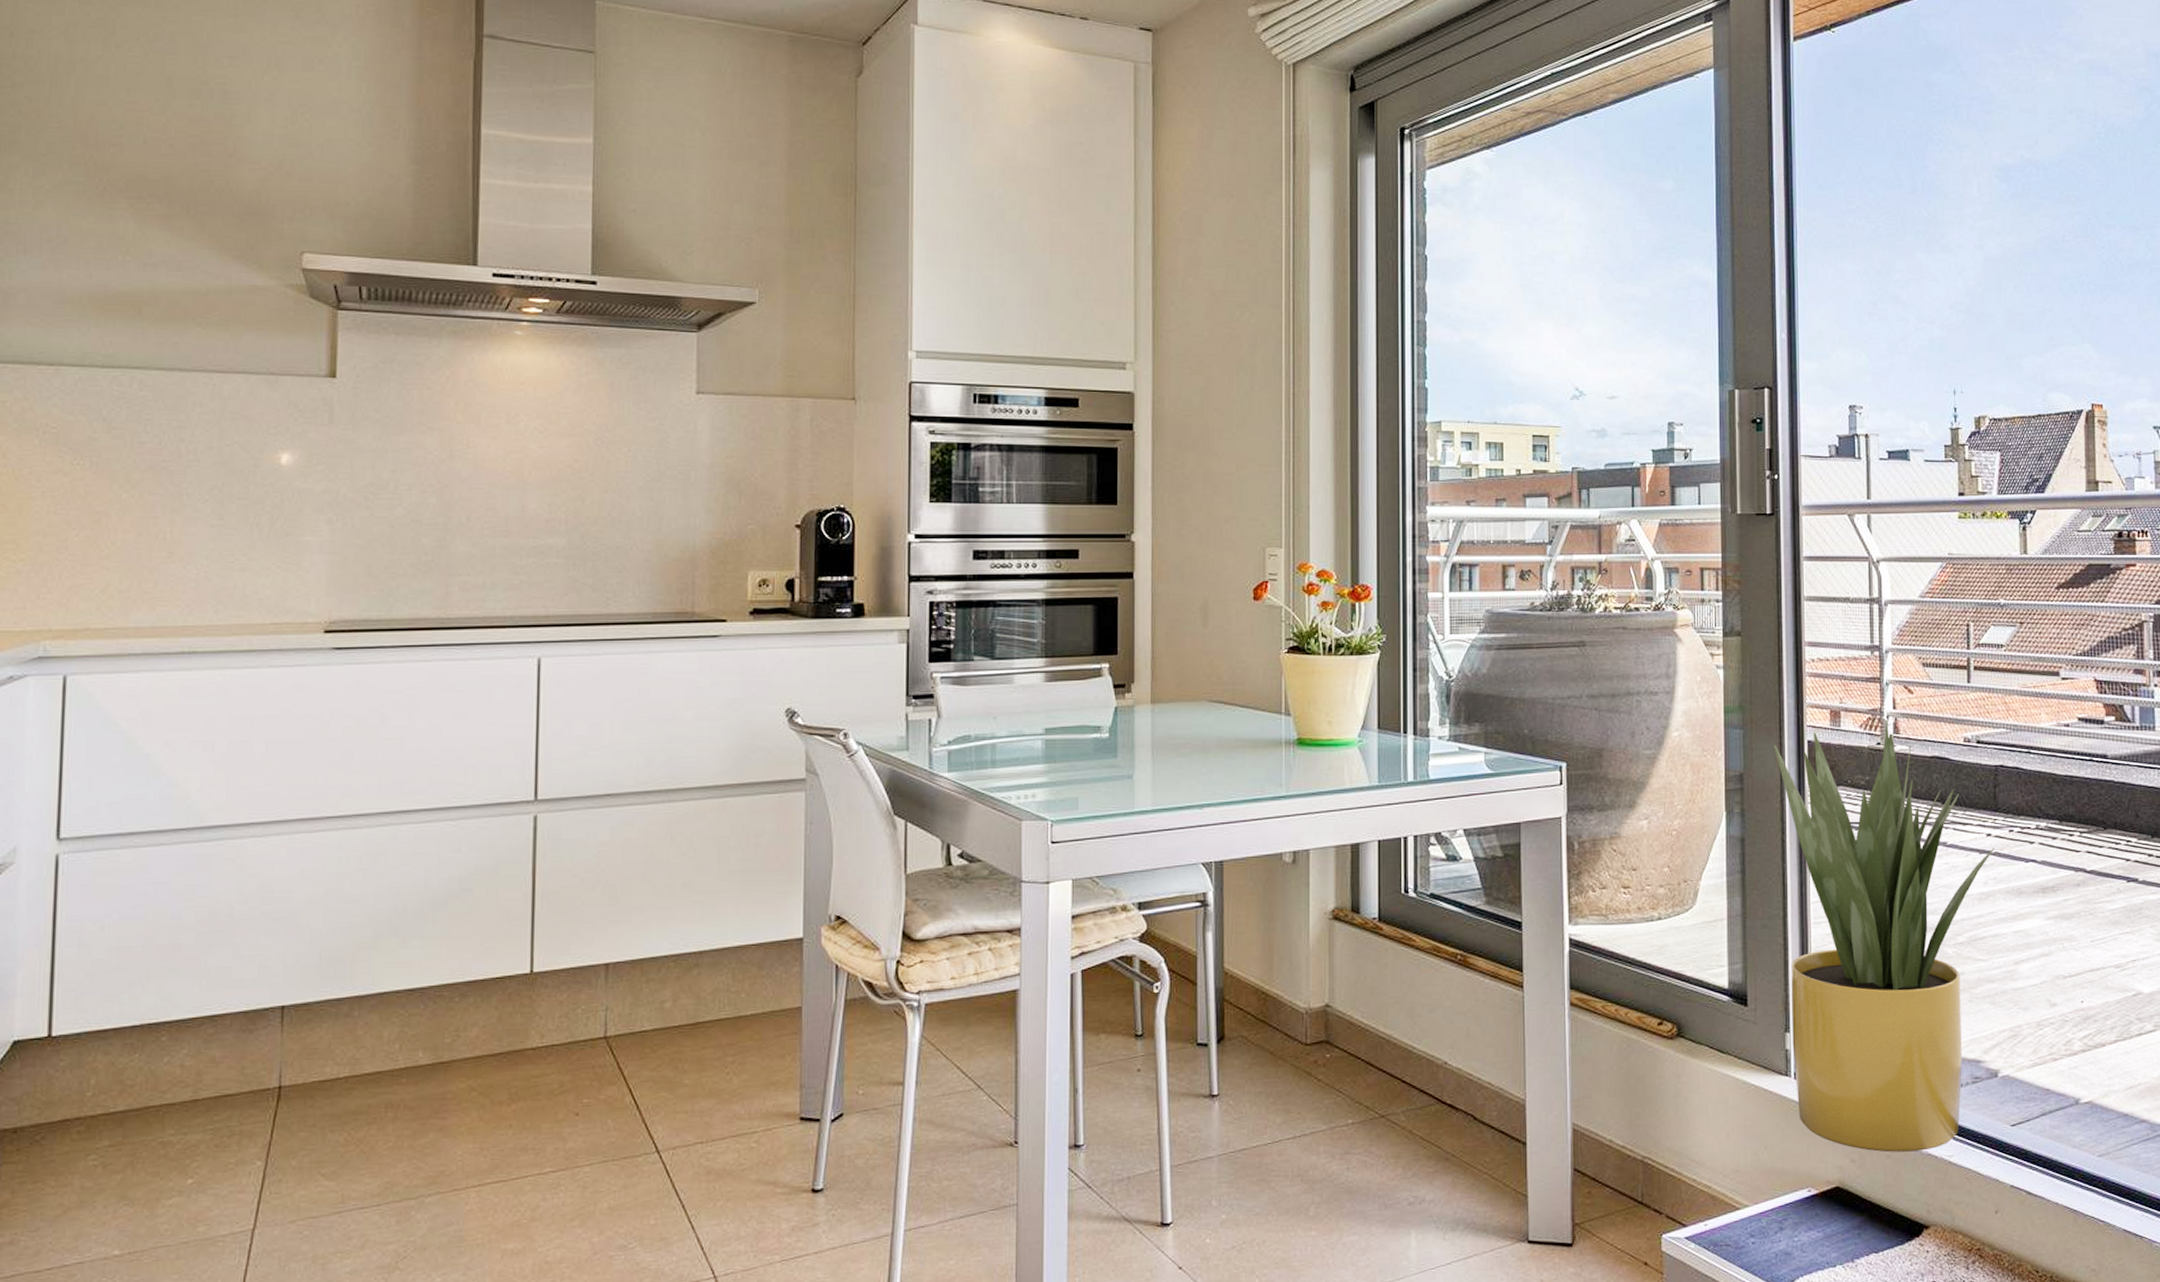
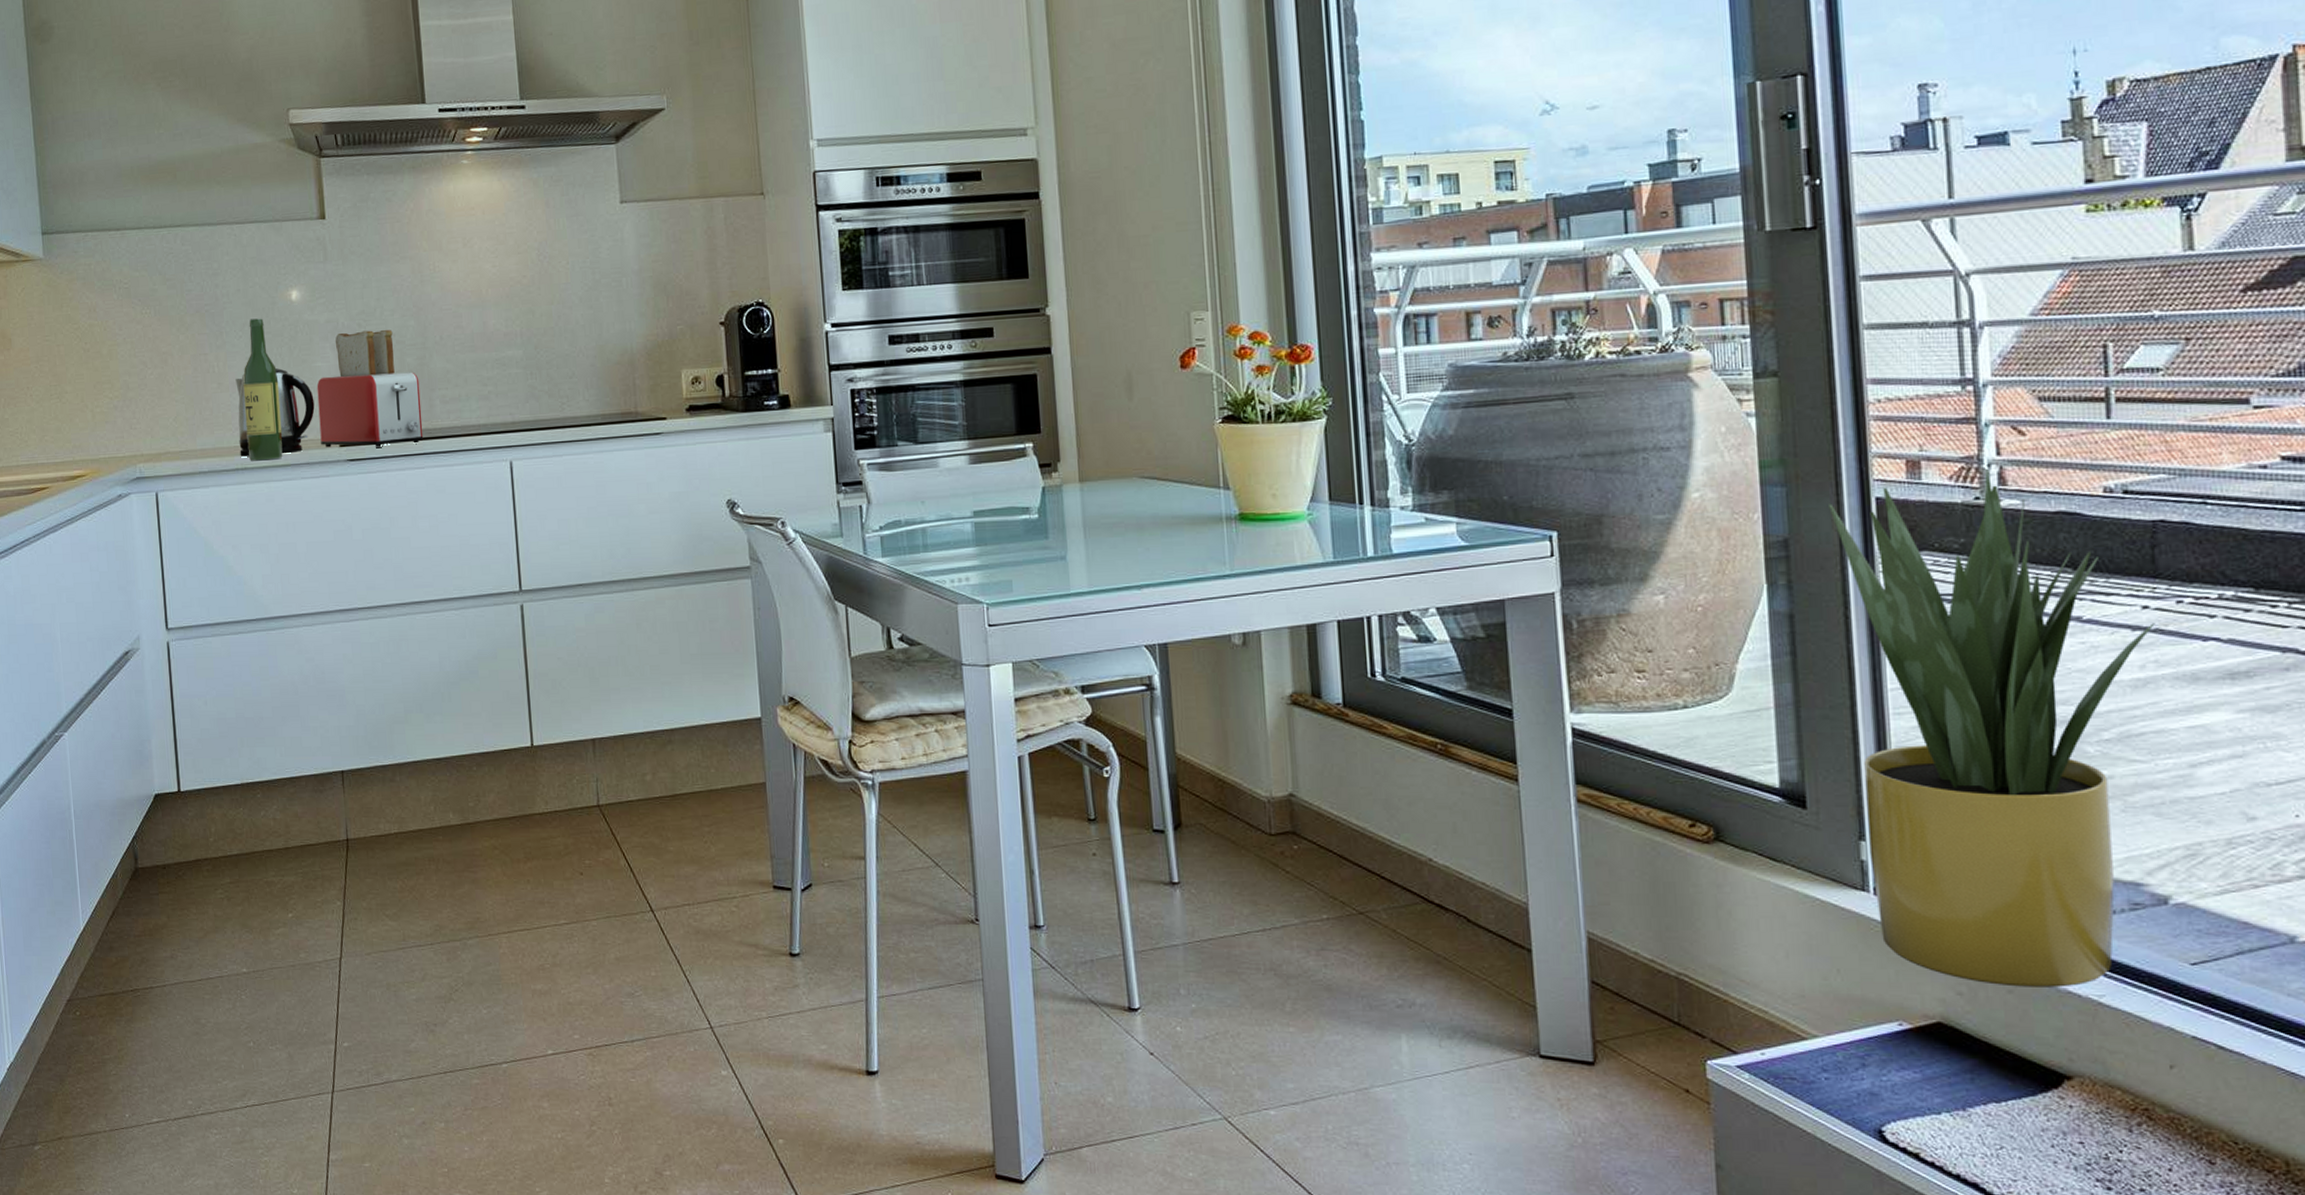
kettle: none [188,540,297,638] -> present [235,368,315,457]
wine bottle: none [200,481,252,644] -> present [243,318,283,461]
toaster: none [300,505,436,635] -> present [317,330,424,448]

